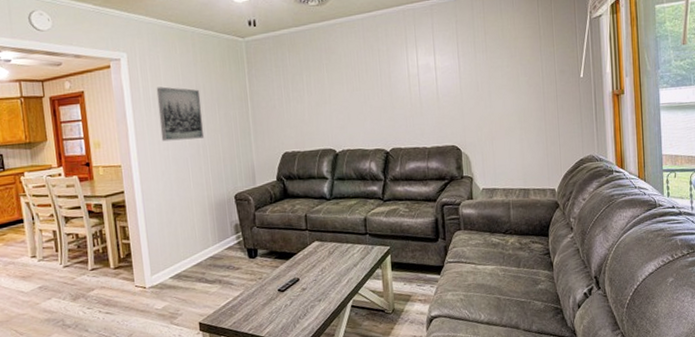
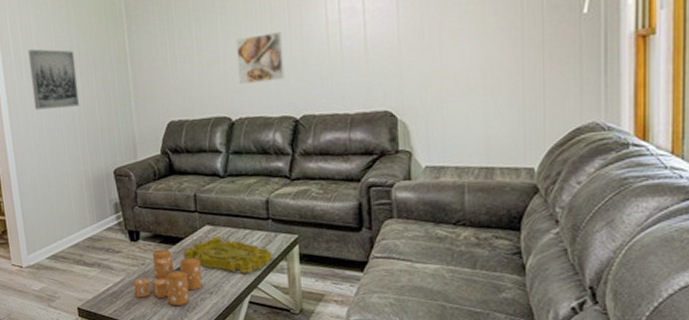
candle: none [251,264,312,314] -> present [133,250,203,306]
decorative tray: none [296,250,370,282] -> present [183,236,273,273]
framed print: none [339,81,378,122] -> present [235,32,285,84]

